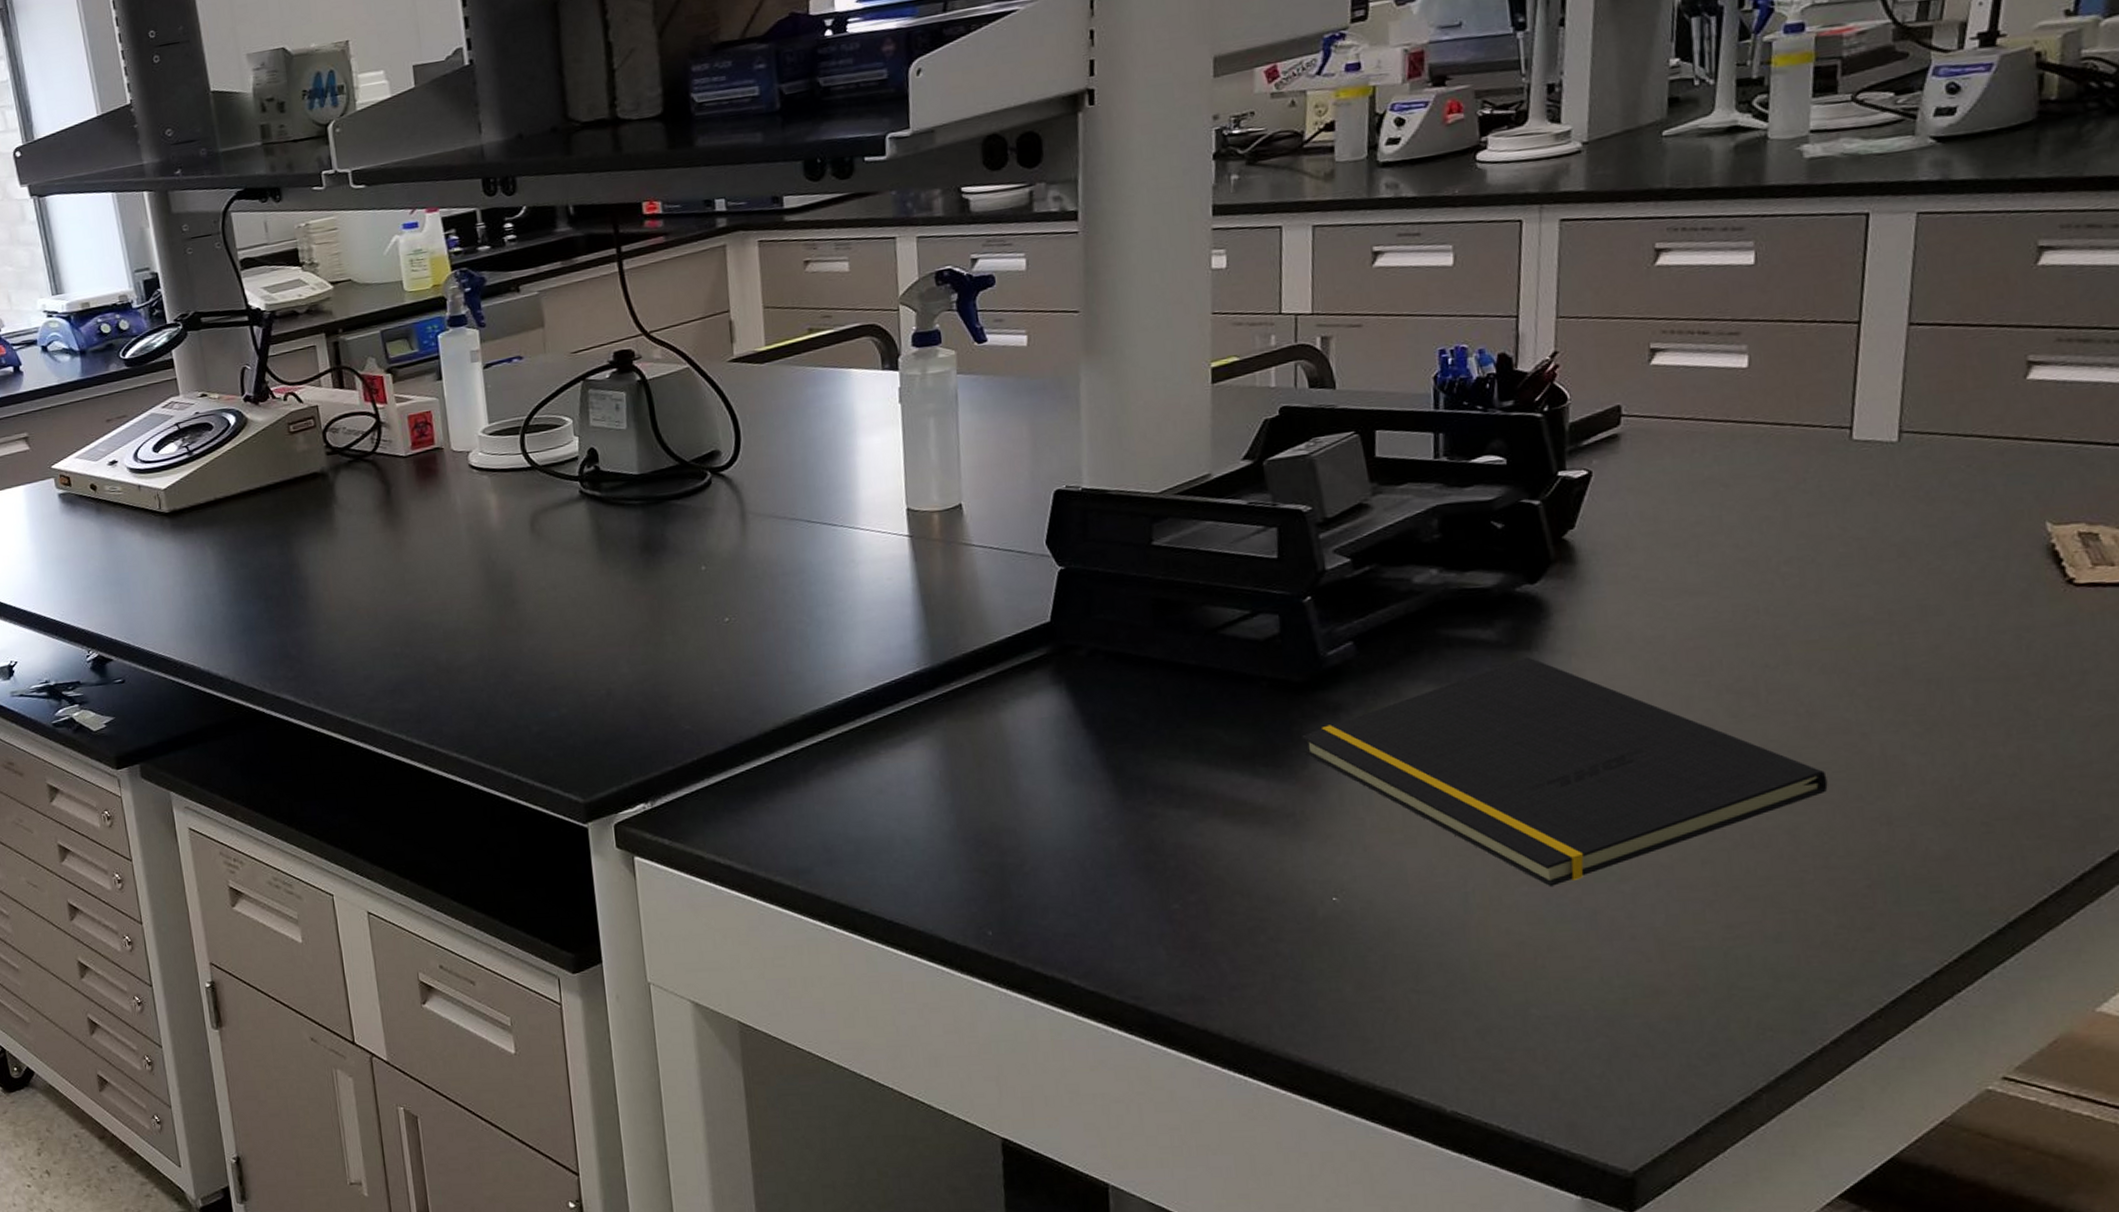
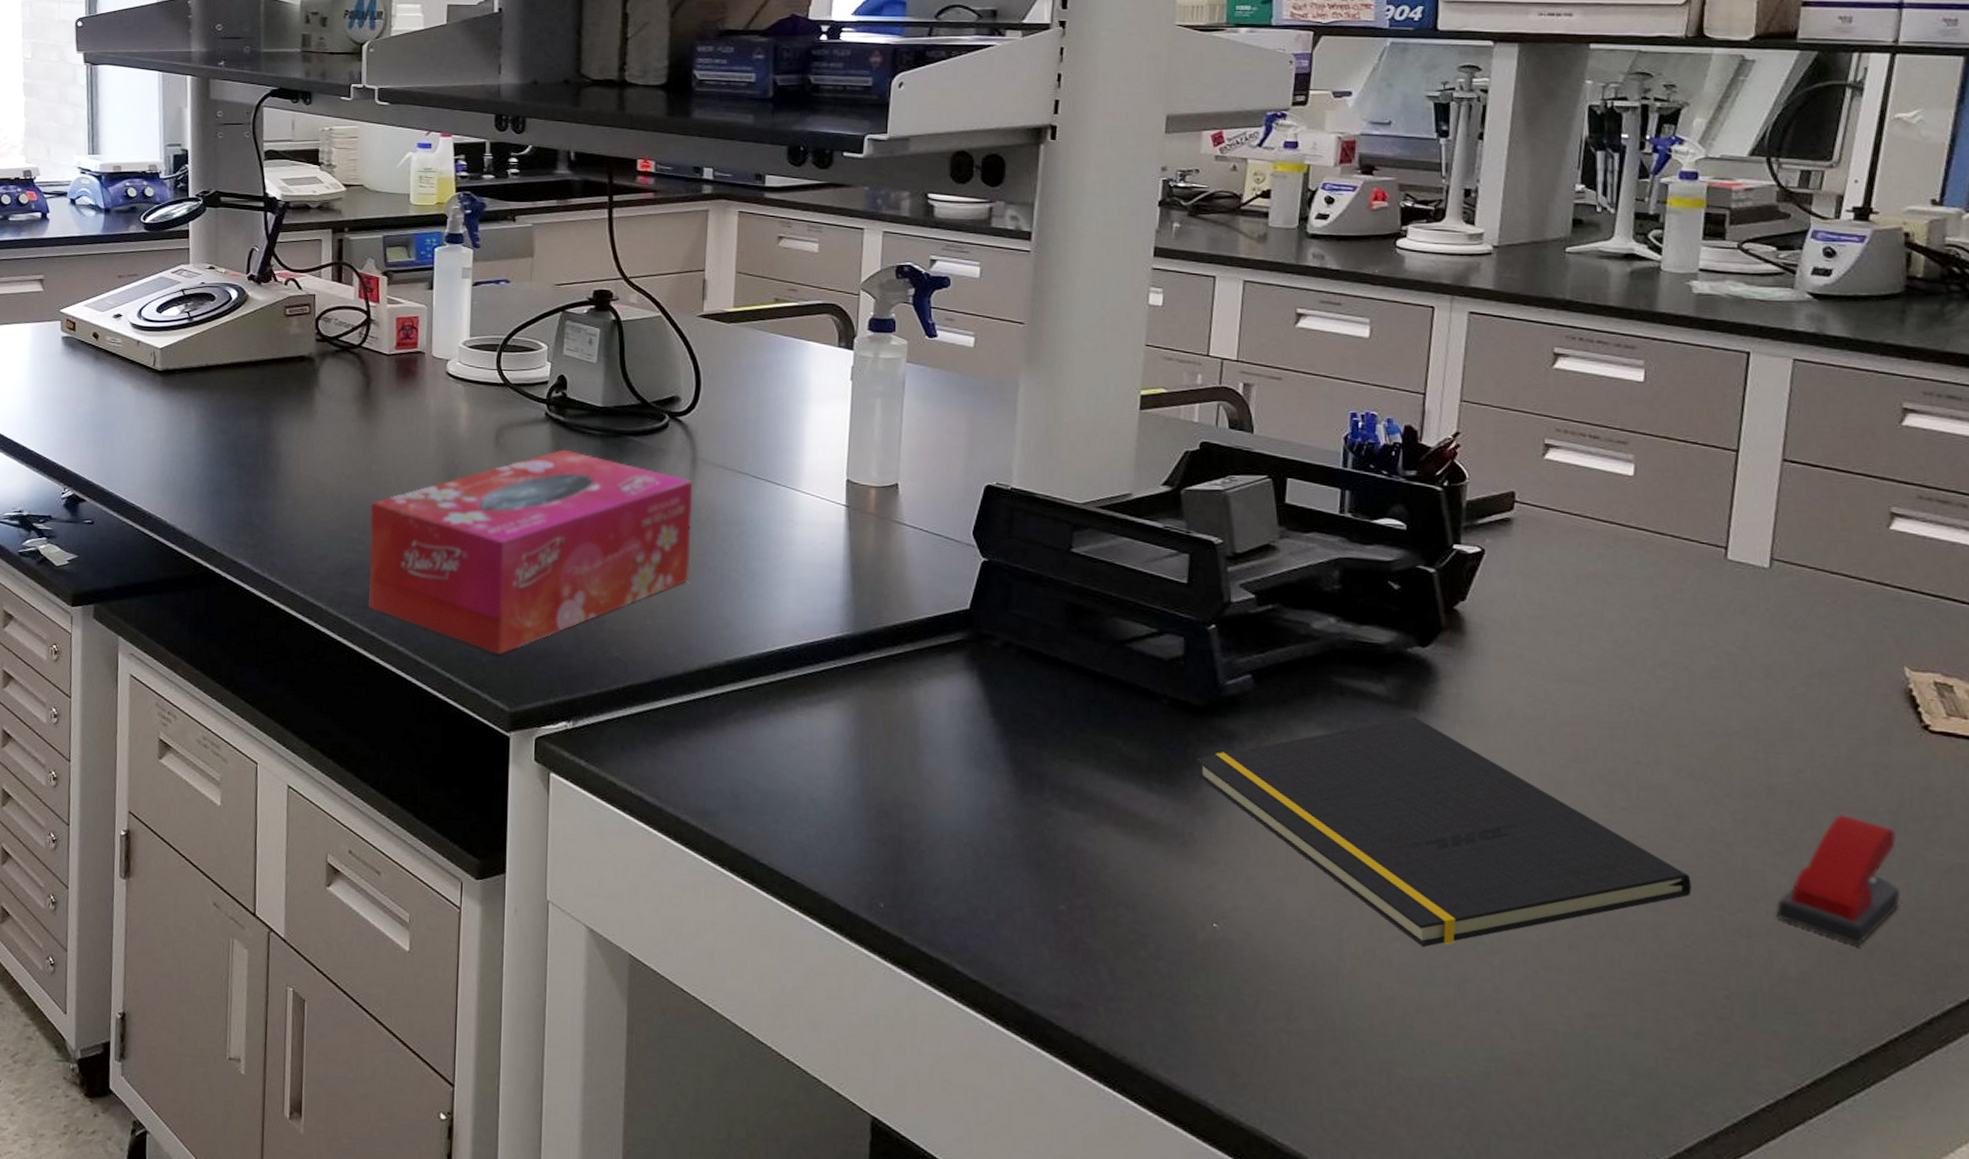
tissue box: none [410,525,753,748] -> present [368,449,693,655]
stapler: none [1916,684,2047,814] -> present [1775,814,1900,946]

